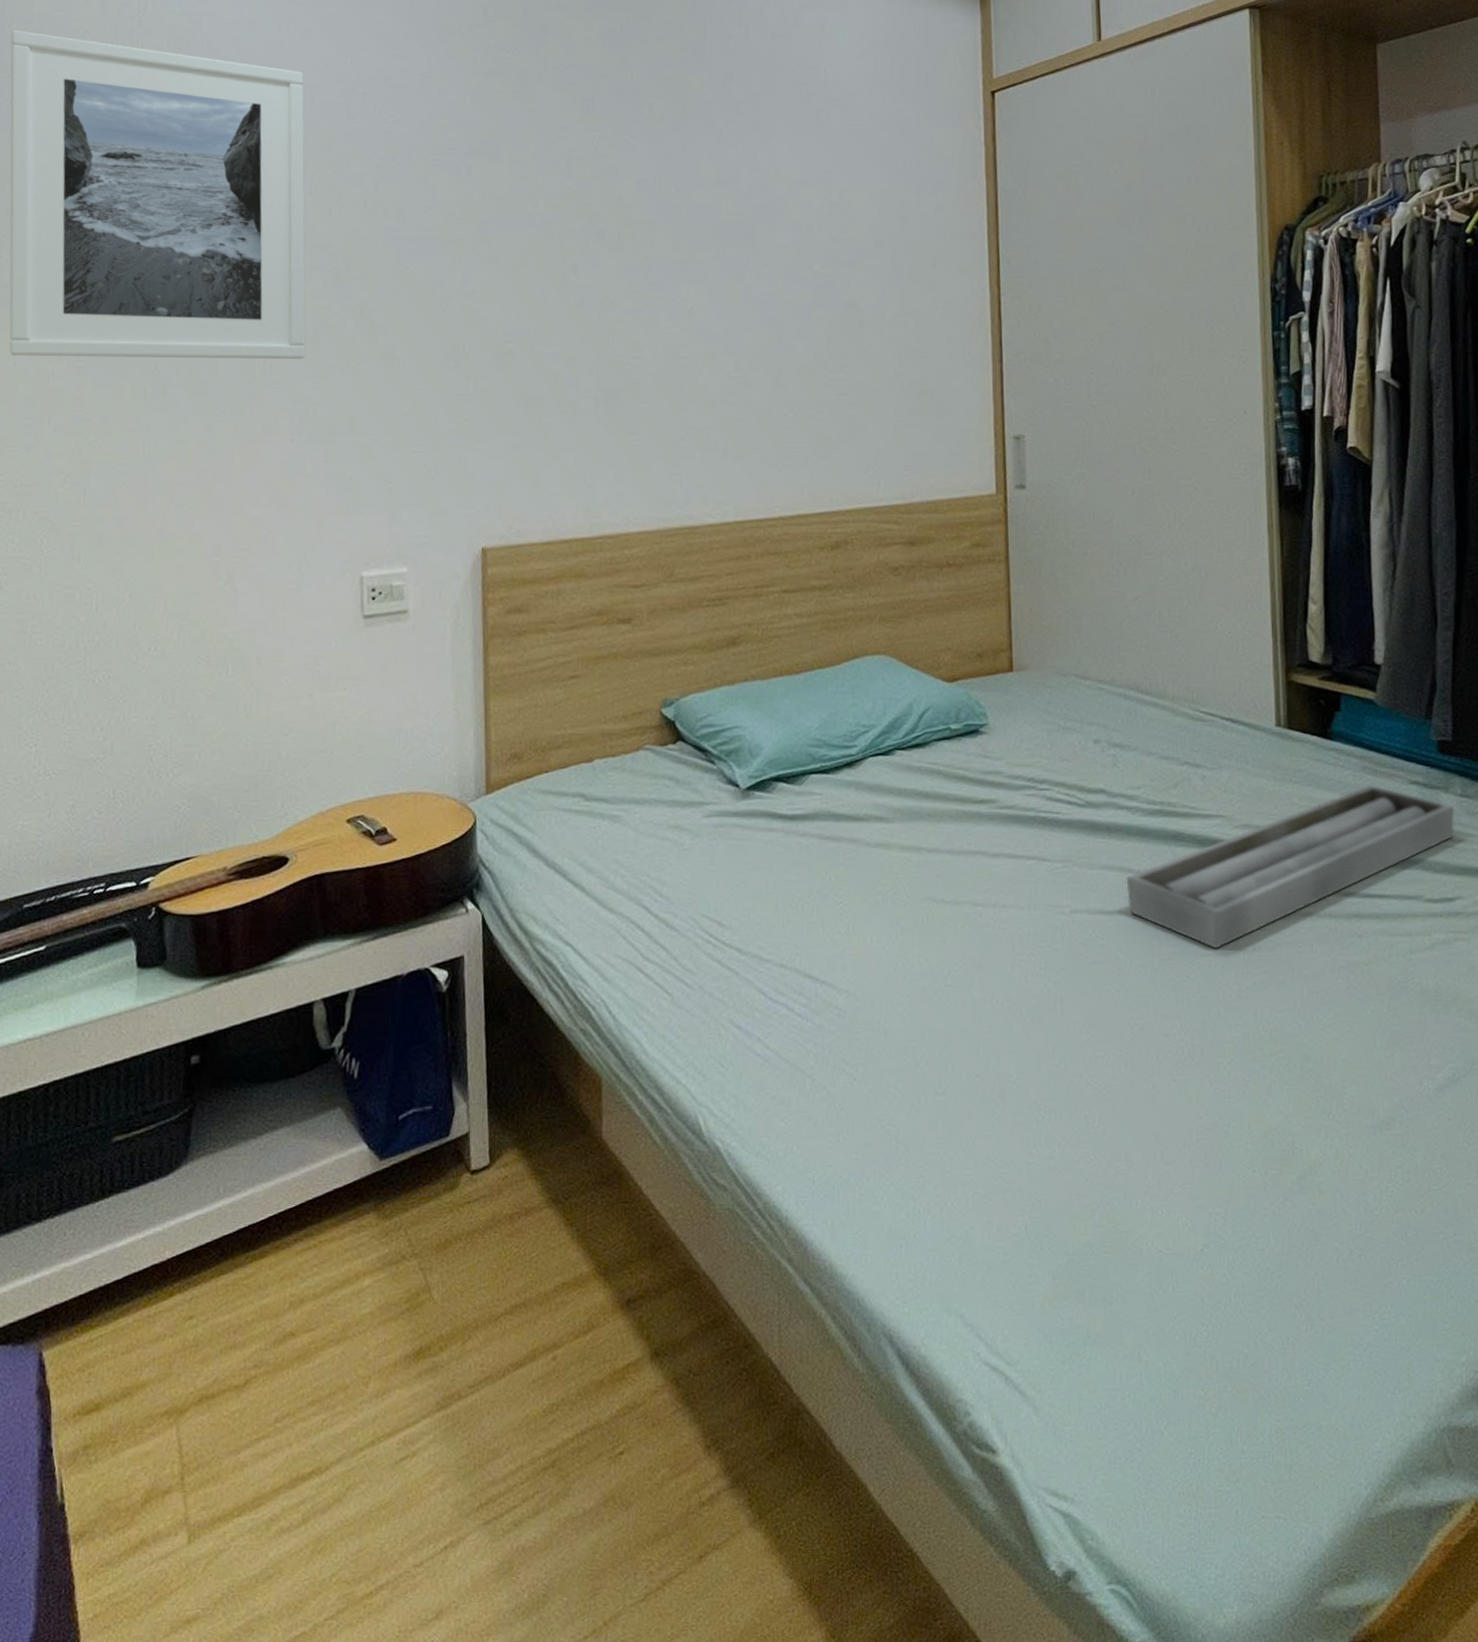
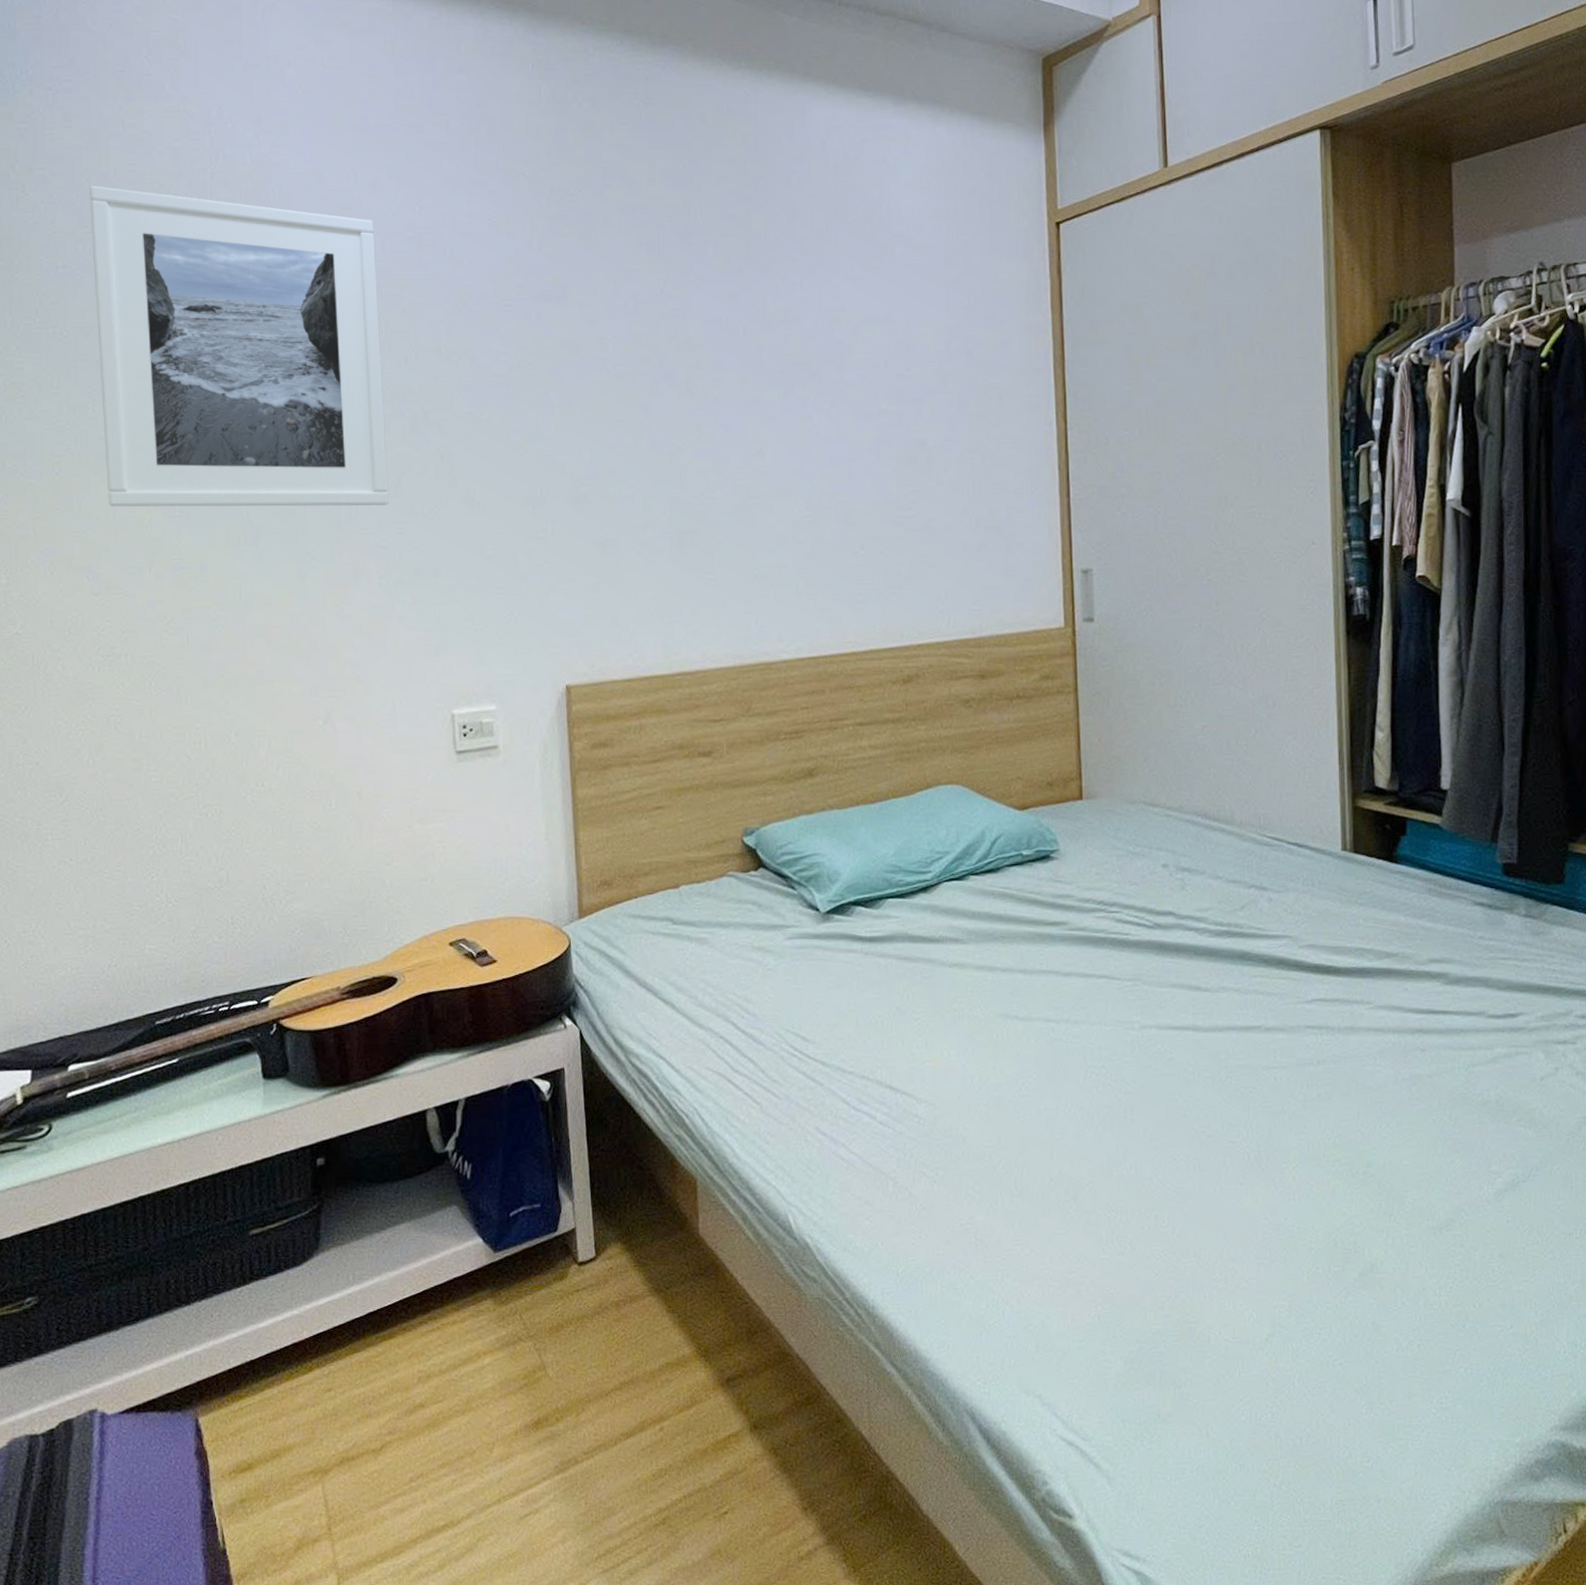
tray: present [1126,784,1455,950] -> none [1194,906,1519,1063]

